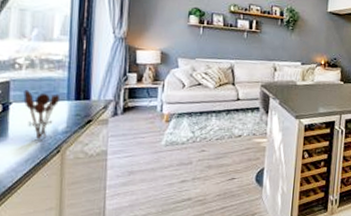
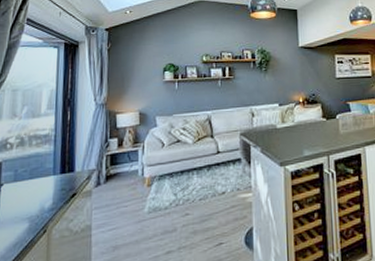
utensil holder: present [24,90,59,140] -> none [14,169,46,220]

